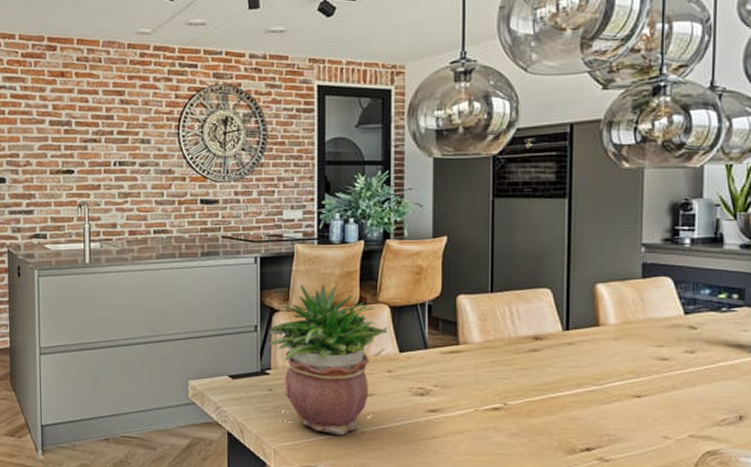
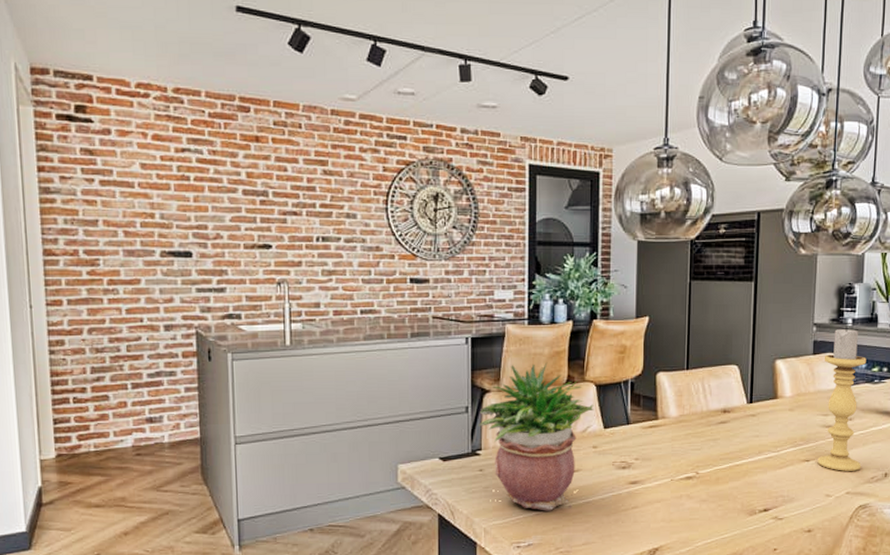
candle holder: none [651,248,710,411] -> present [817,327,866,471]

